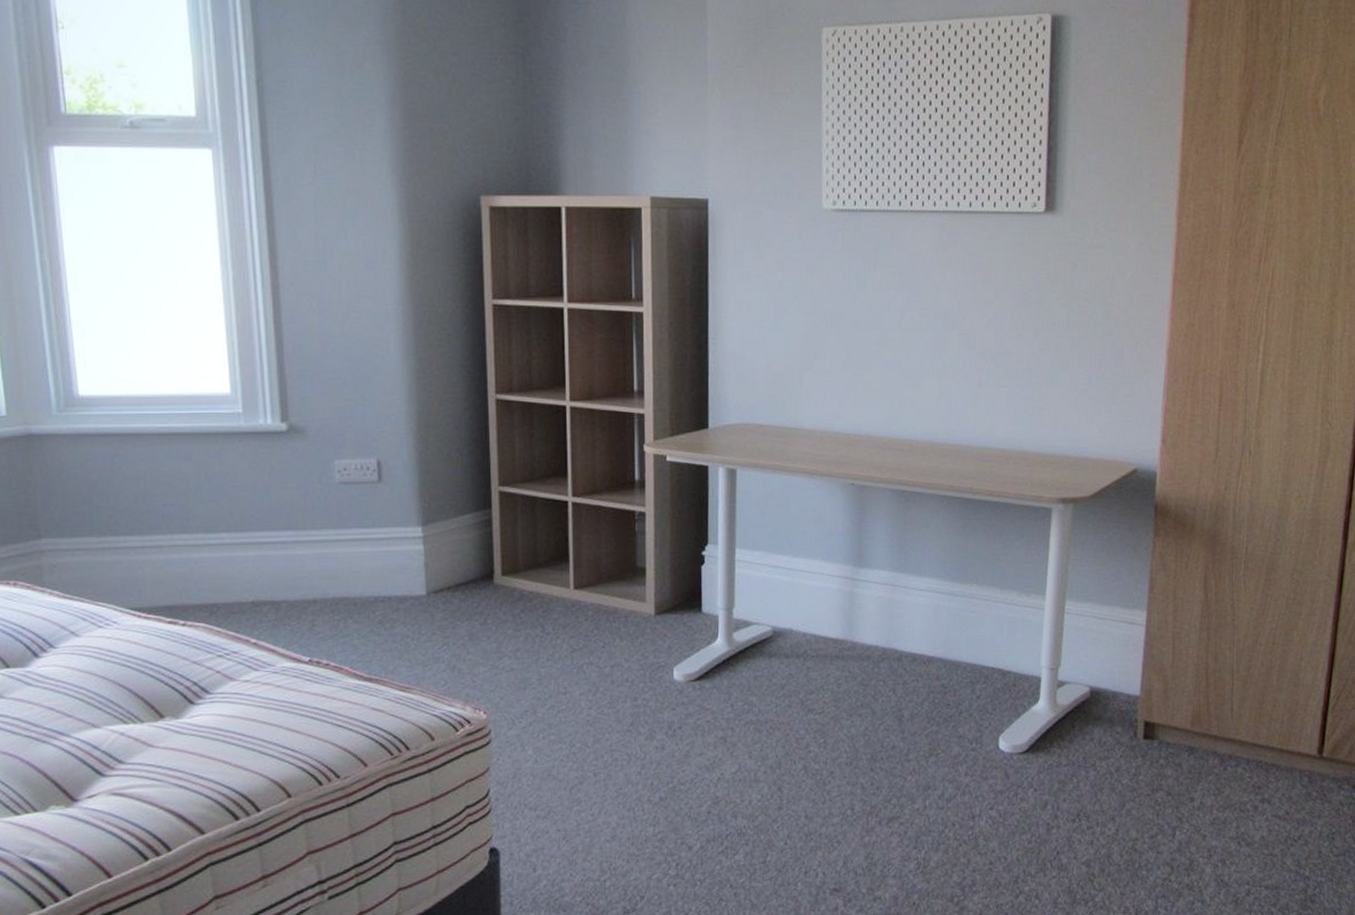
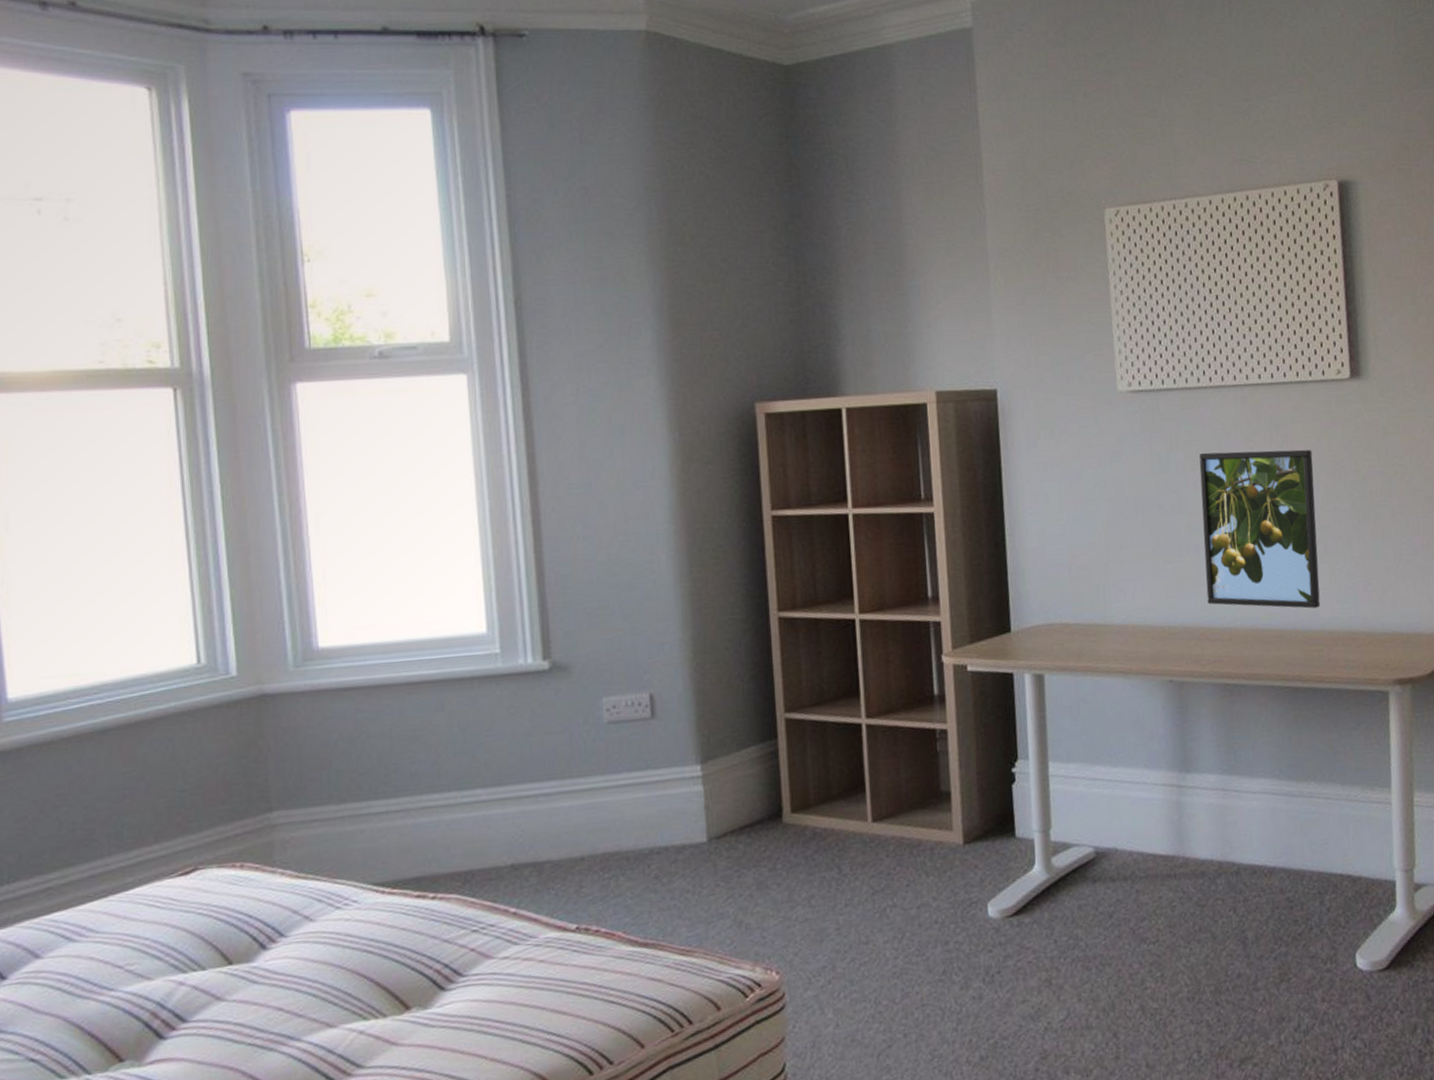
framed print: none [892,273,1002,427] -> present [1199,449,1321,609]

